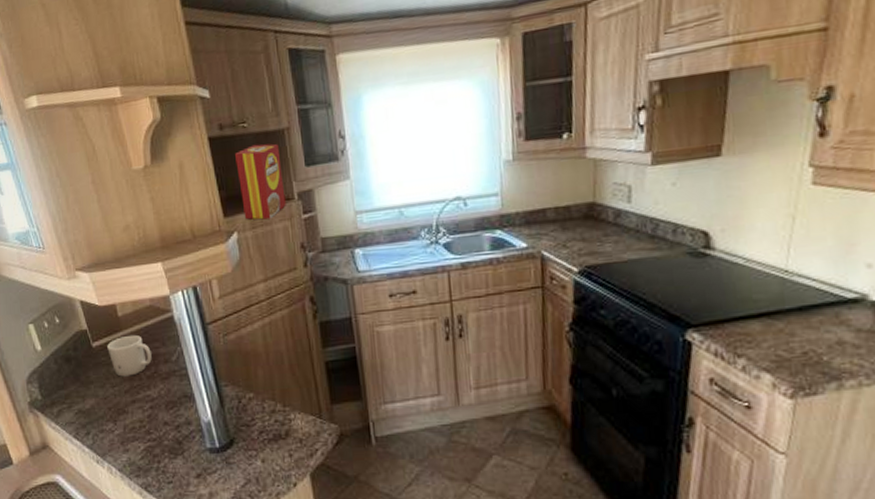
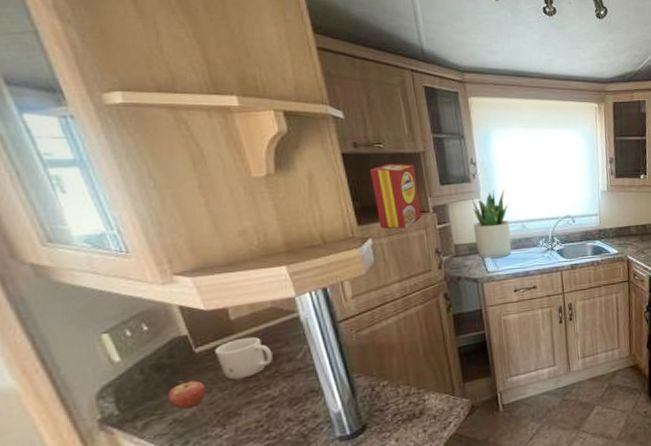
fruit: none [74,372,101,400] -> present [167,380,206,409]
planter: none [339,166,387,256] -> present [471,189,512,259]

